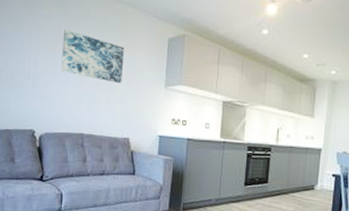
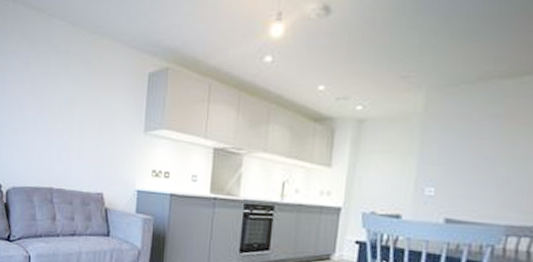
wall art: present [61,30,125,83] -> none [29,68,98,128]

